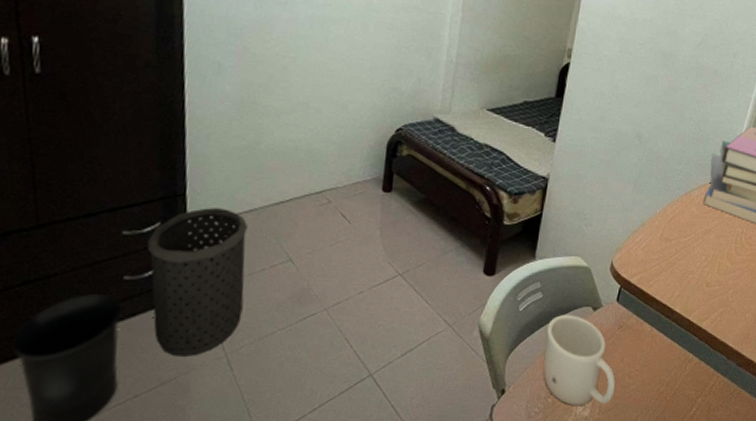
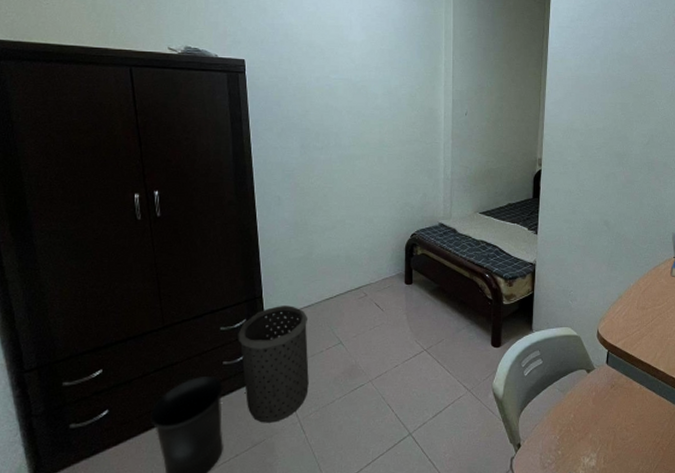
mug: present [543,315,616,406] -> none [550,377,616,458]

